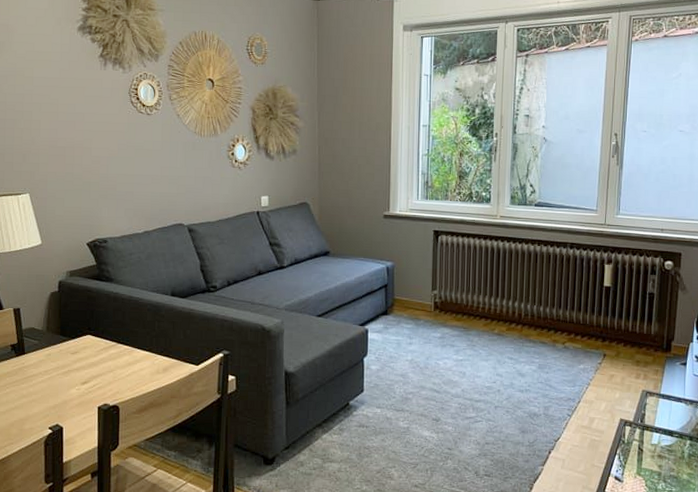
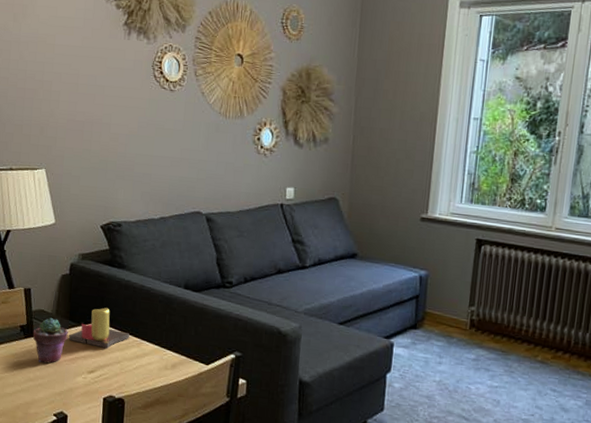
potted succulent: none [24,335,60,379] -> present [32,318,68,364]
candle: none [61,320,120,359] -> present [69,307,130,349]

